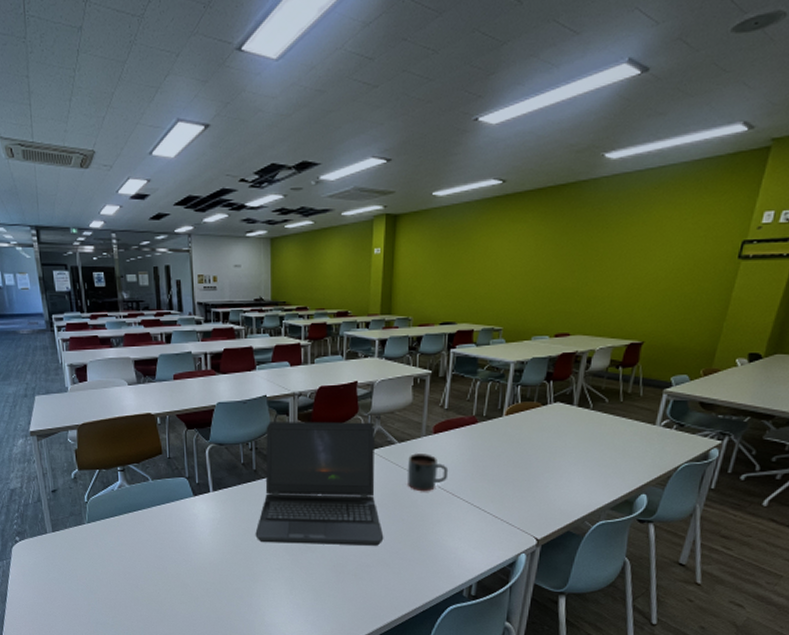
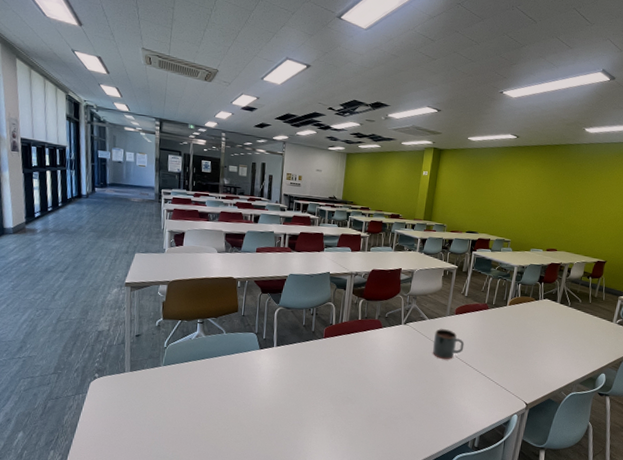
laptop computer: present [255,422,384,546] -> none [307,293,411,401]

